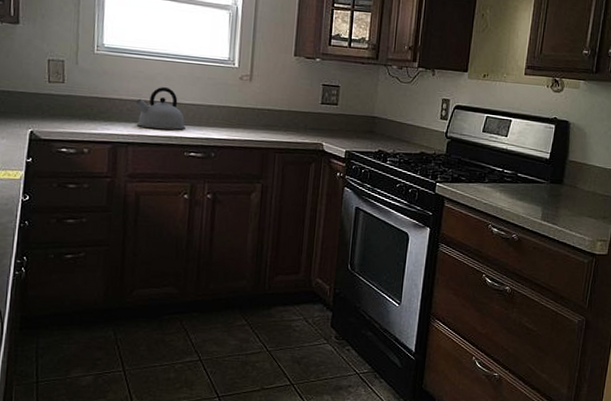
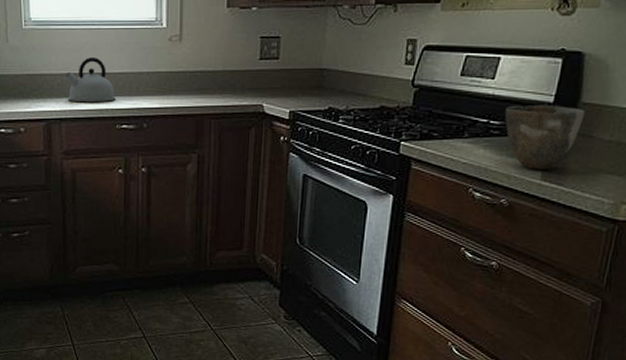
ceramic bowl: none [514,158,571,212] -> present [504,105,586,170]

